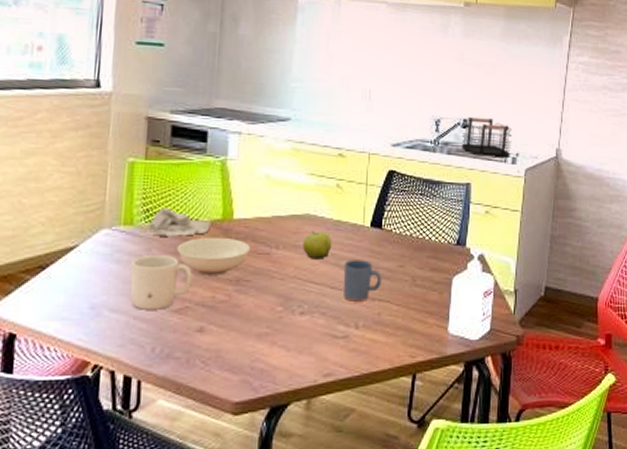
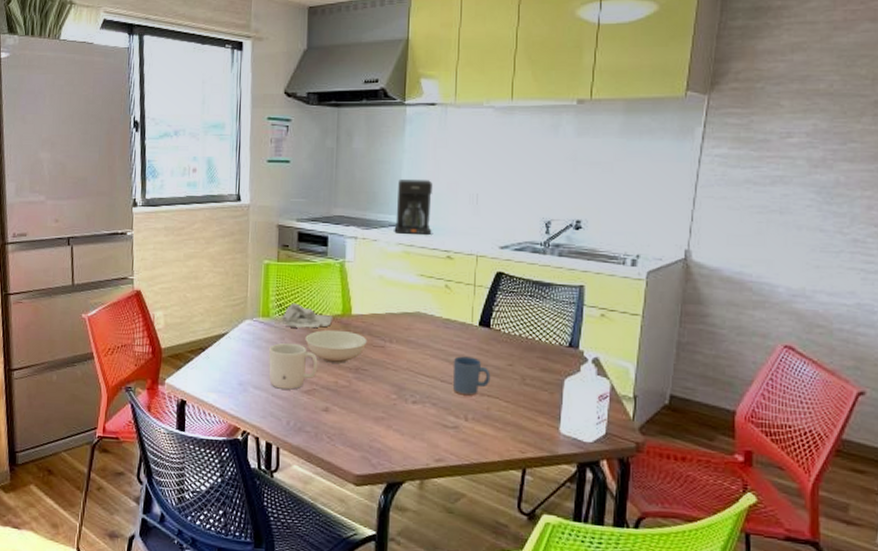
coffee maker: none [283,71,324,132] -> present [394,180,432,236]
fruit: present [303,230,332,260] -> none [414,327,442,355]
dish rack: present [461,117,511,157] -> none [574,219,631,259]

